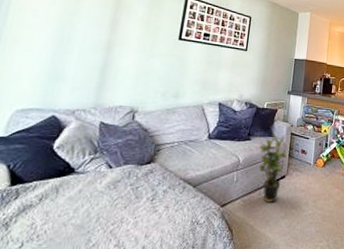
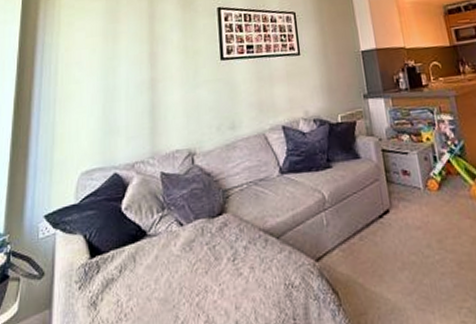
potted plant: present [259,133,287,202] -> none [344,152,387,249]

